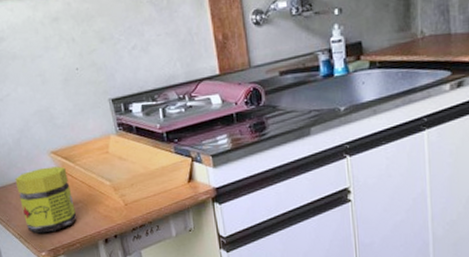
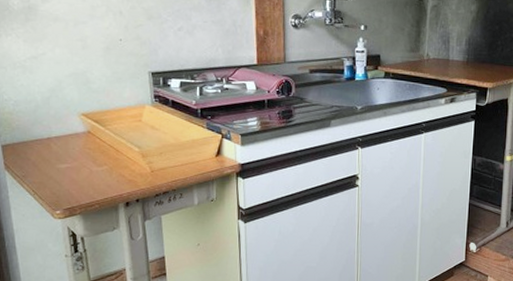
jar: present [15,166,77,234] -> none [38,128,100,192]

